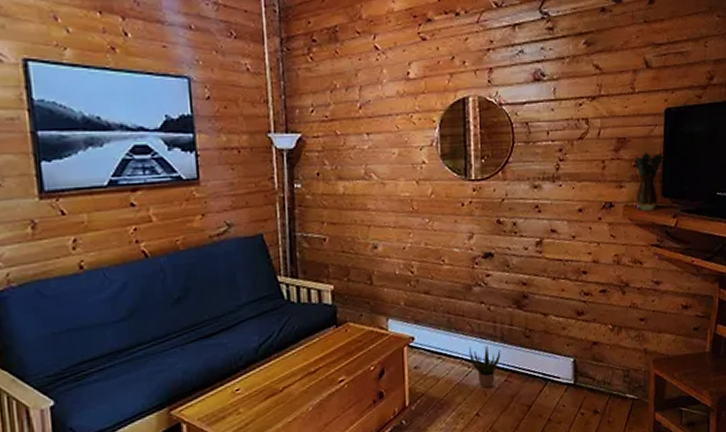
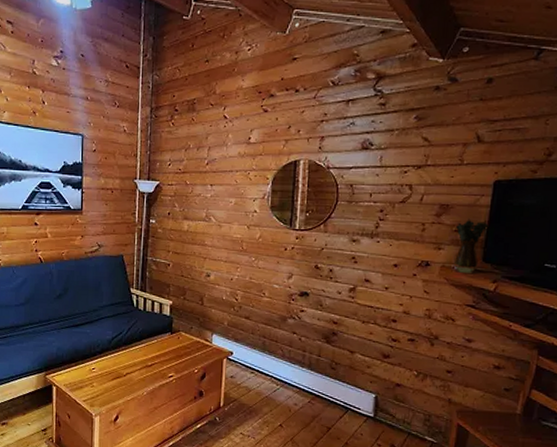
potted plant: present [469,345,501,388] -> none [279,367,307,406]

